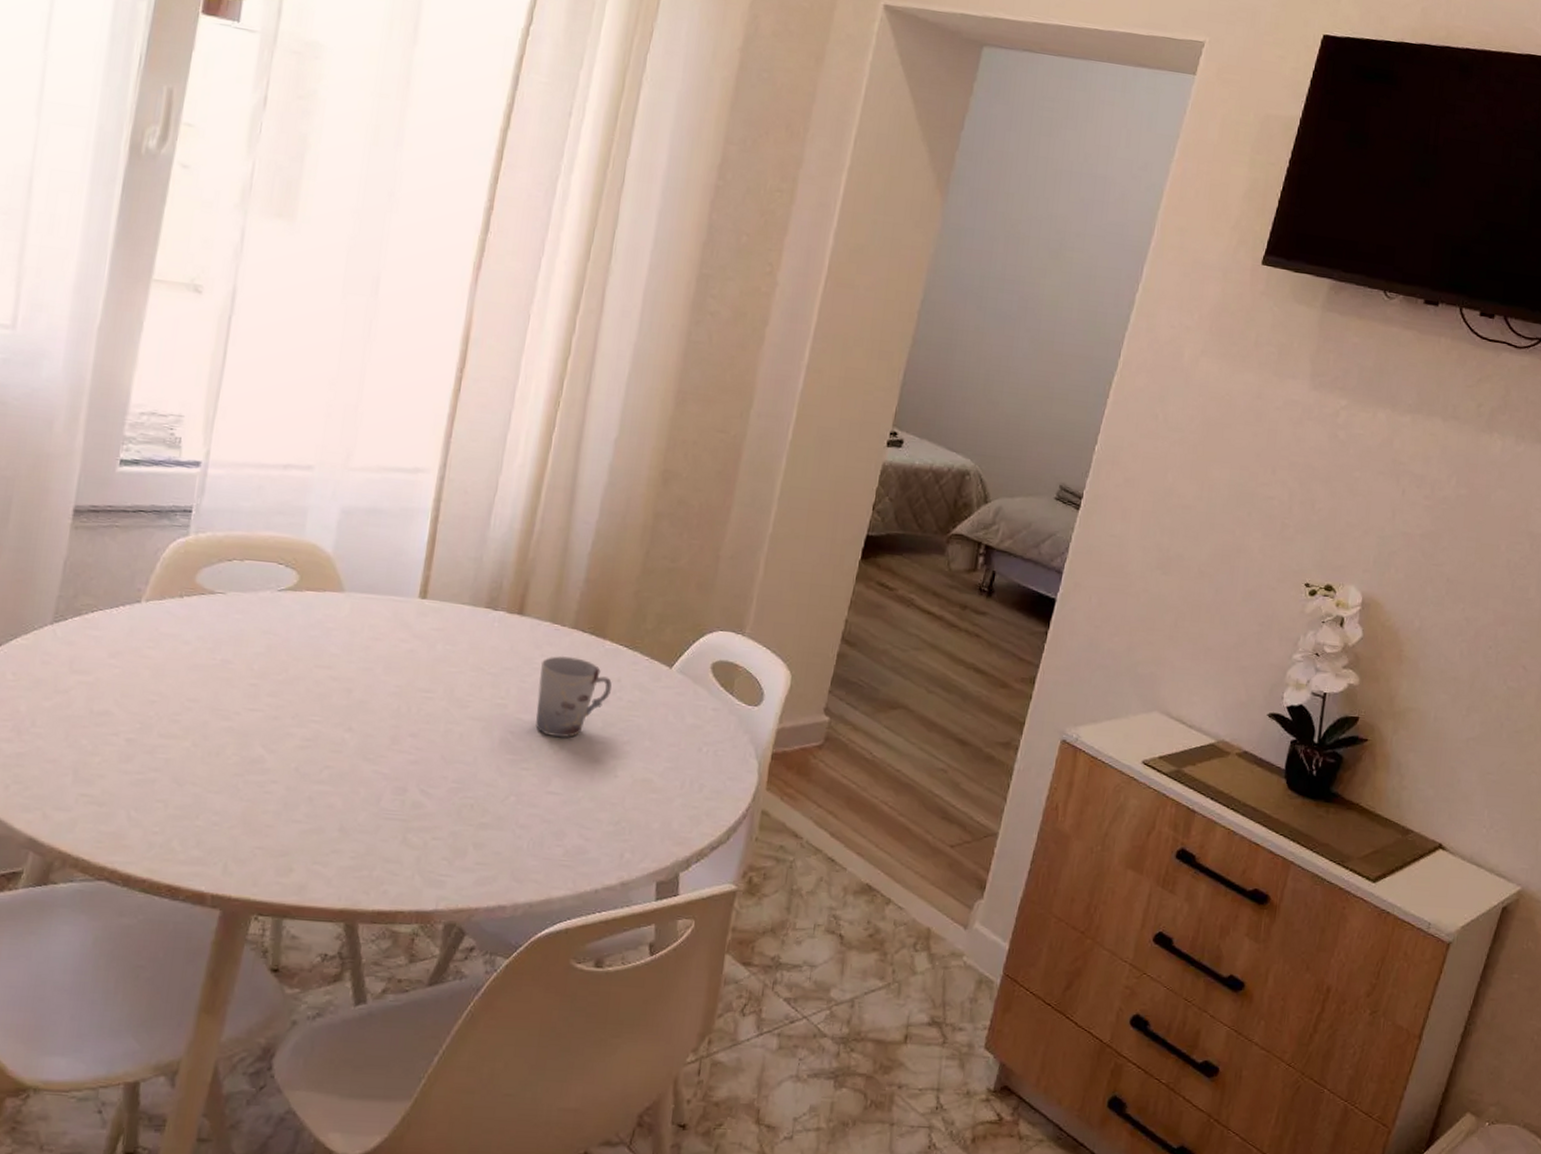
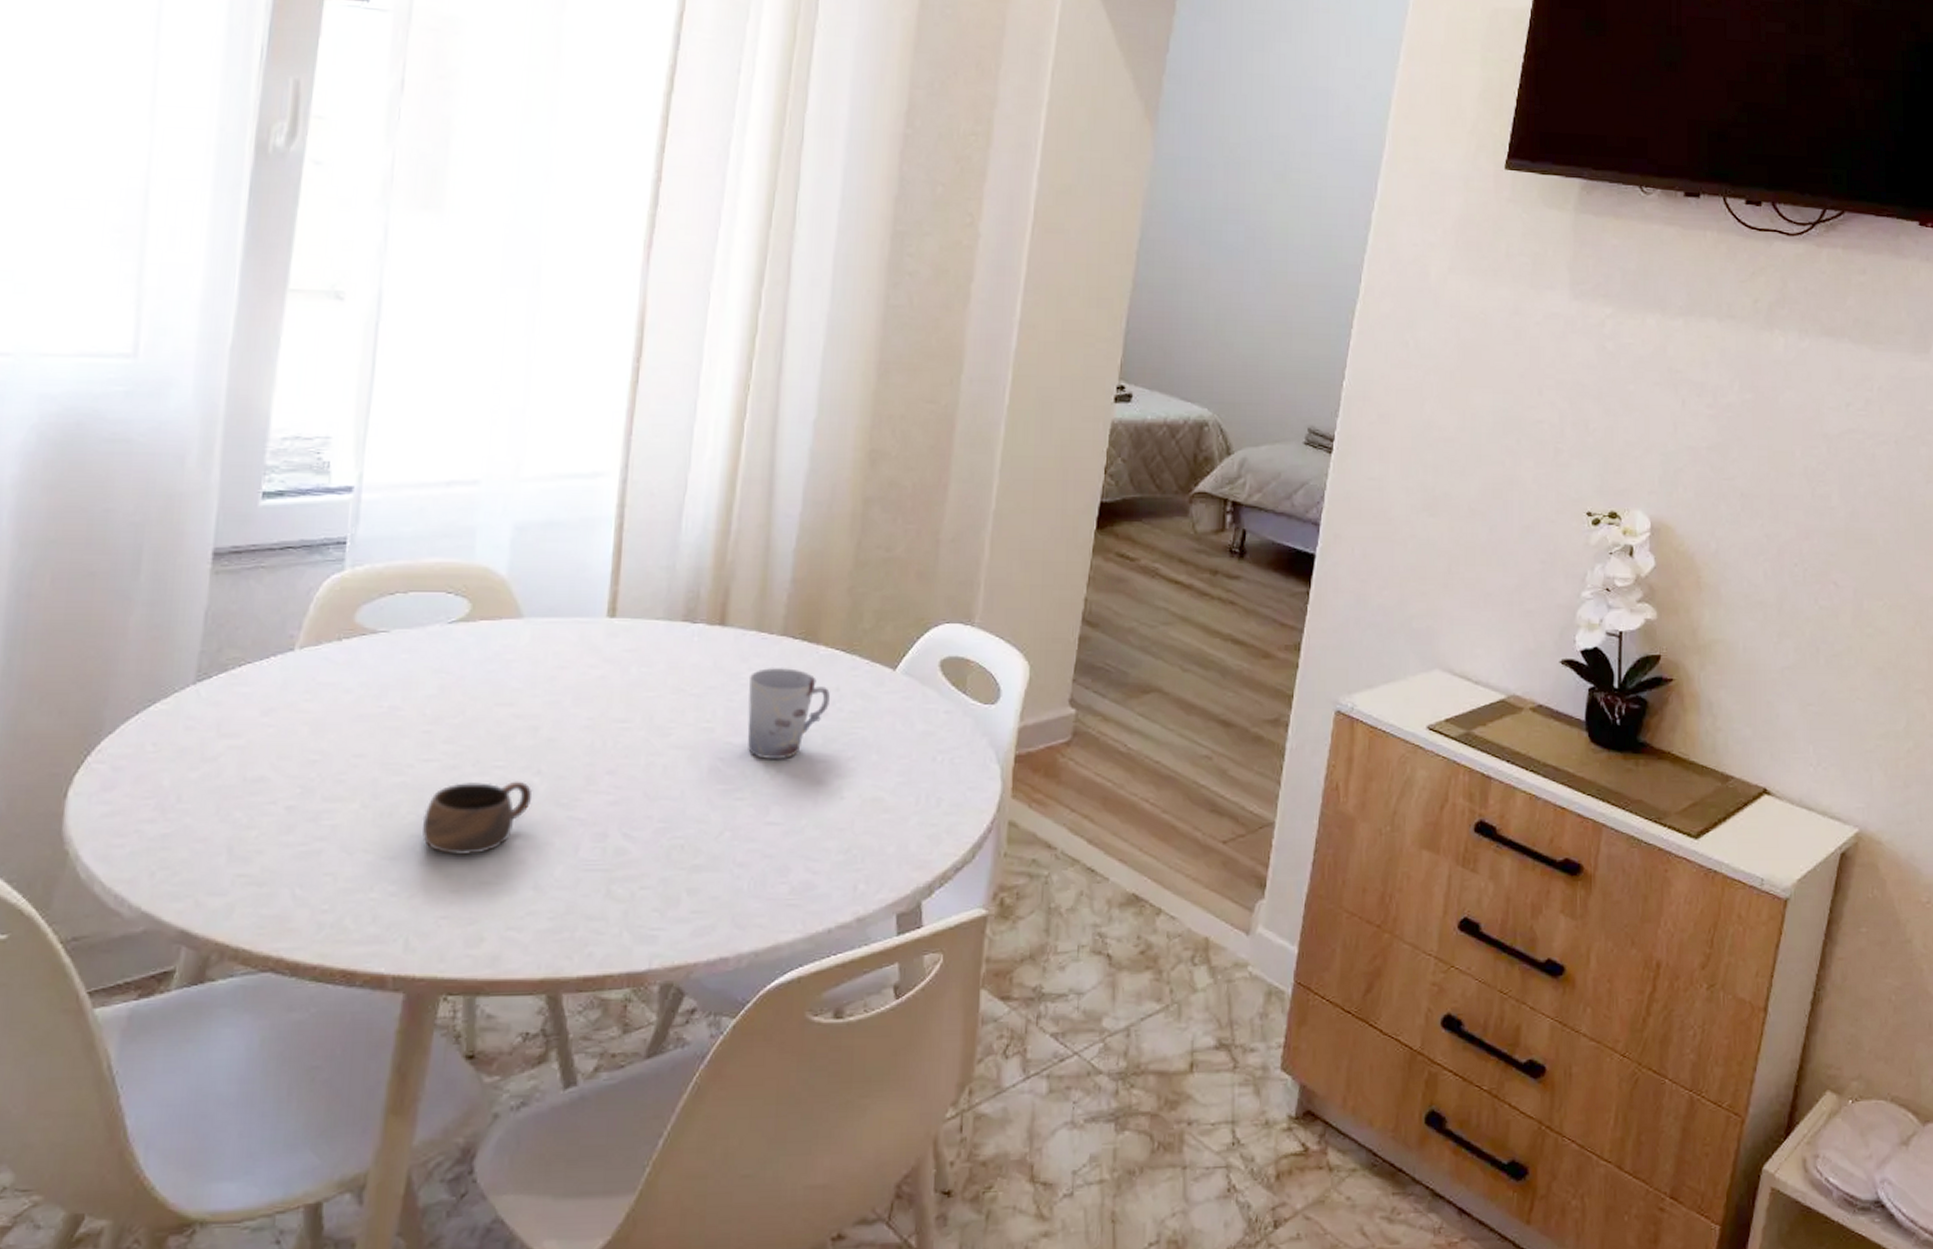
cup: none [244,732,344,796] -> present [422,781,533,856]

